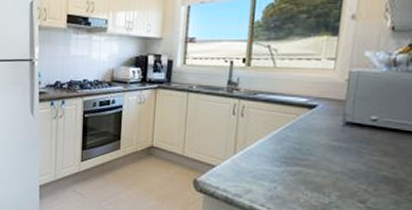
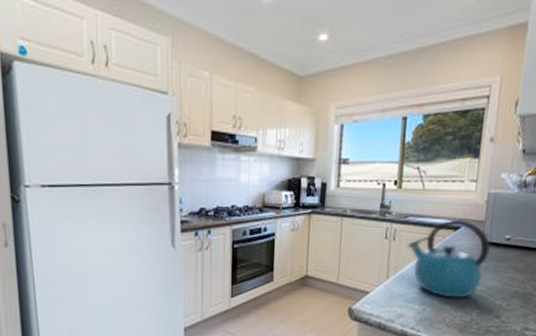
kettle: none [257,97,354,179] -> present [408,219,491,298]

